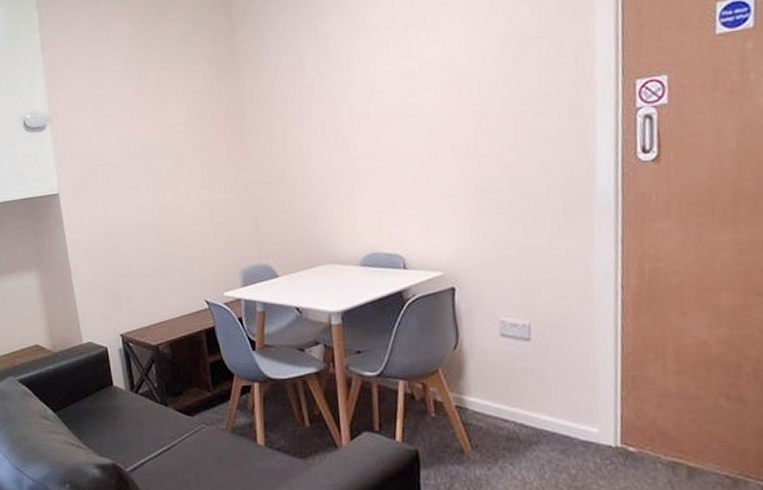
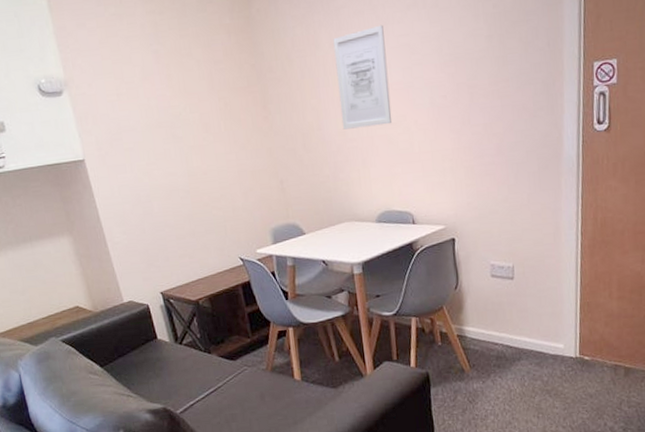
wall art: none [320,48,383,162] -> present [333,24,392,130]

